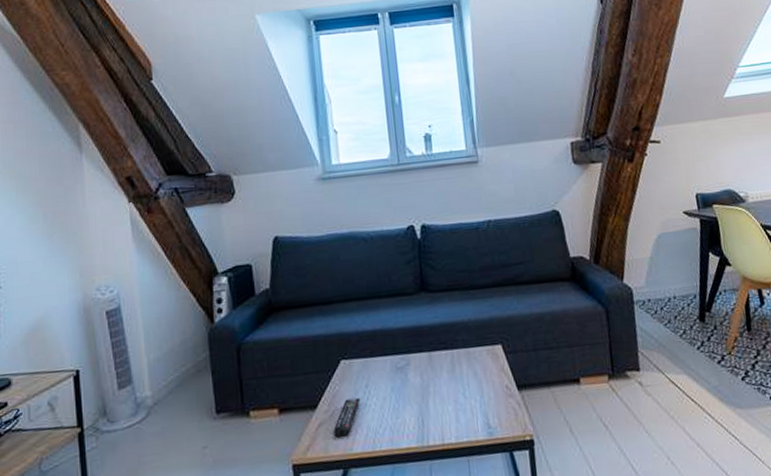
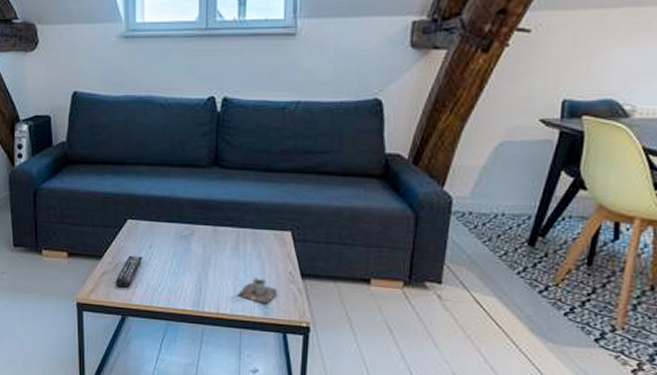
cup: none [459,397,498,424] -> present [236,278,278,304]

